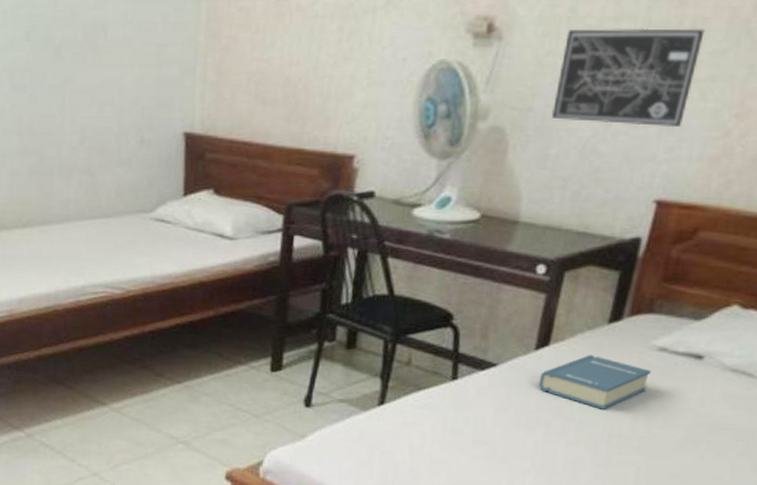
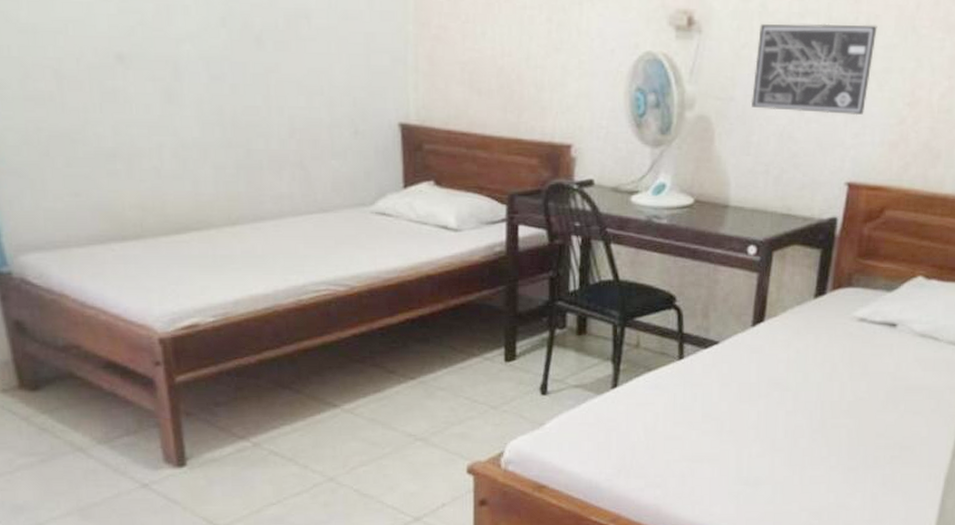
hardback book: present [538,355,651,410] -> none [757,328,854,378]

